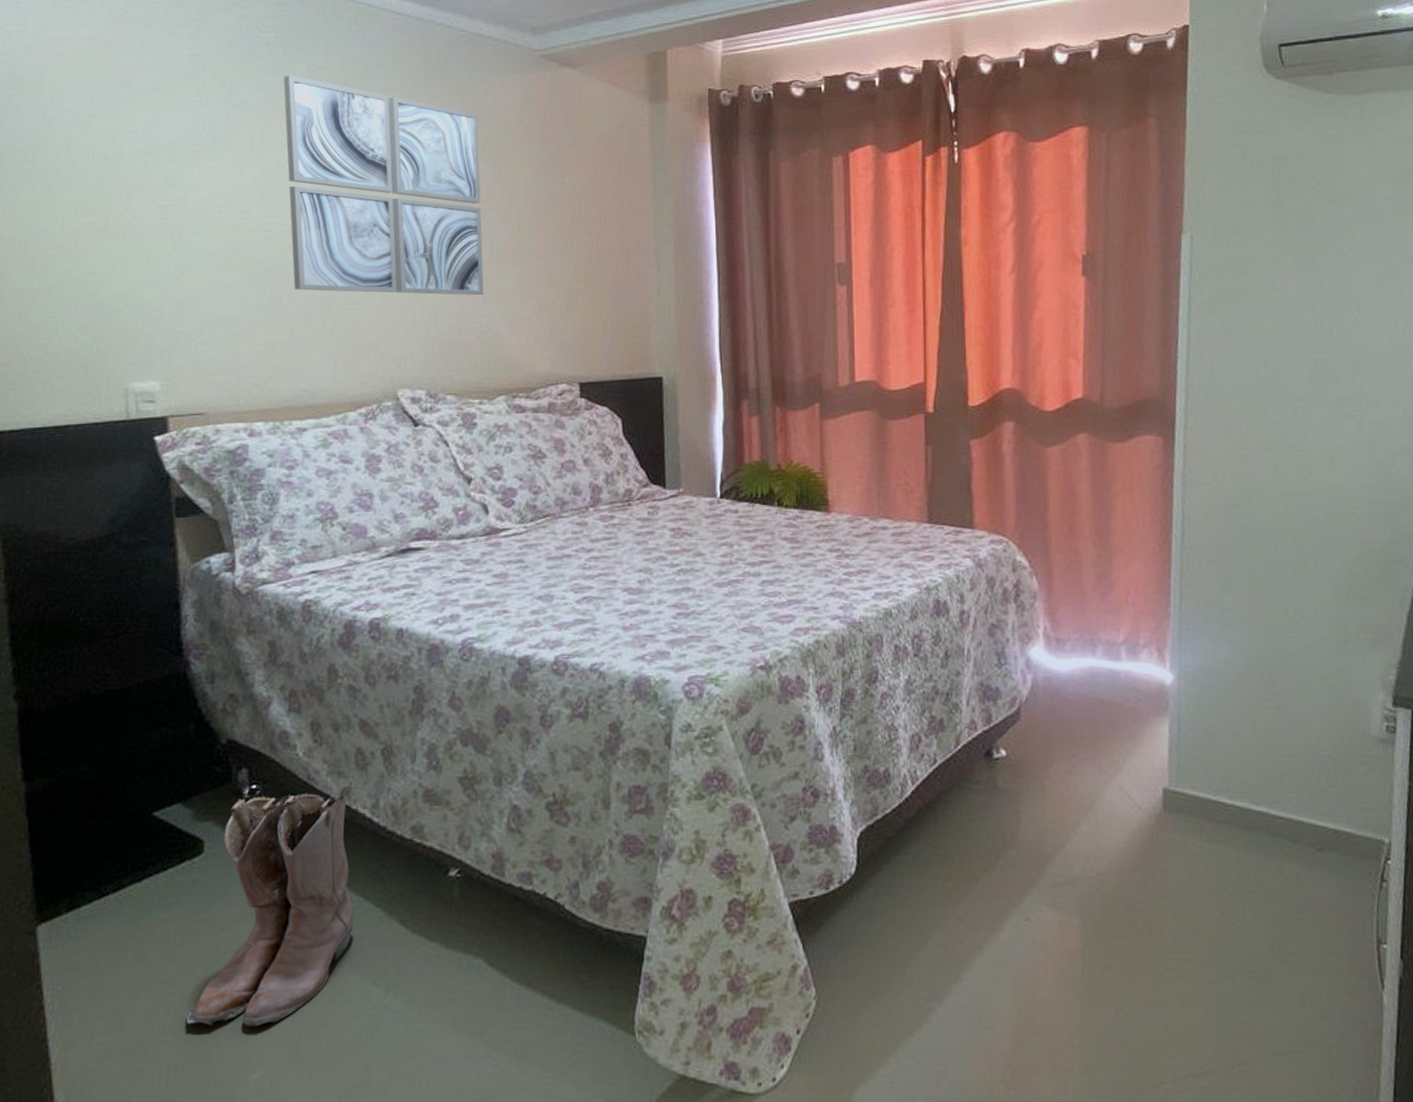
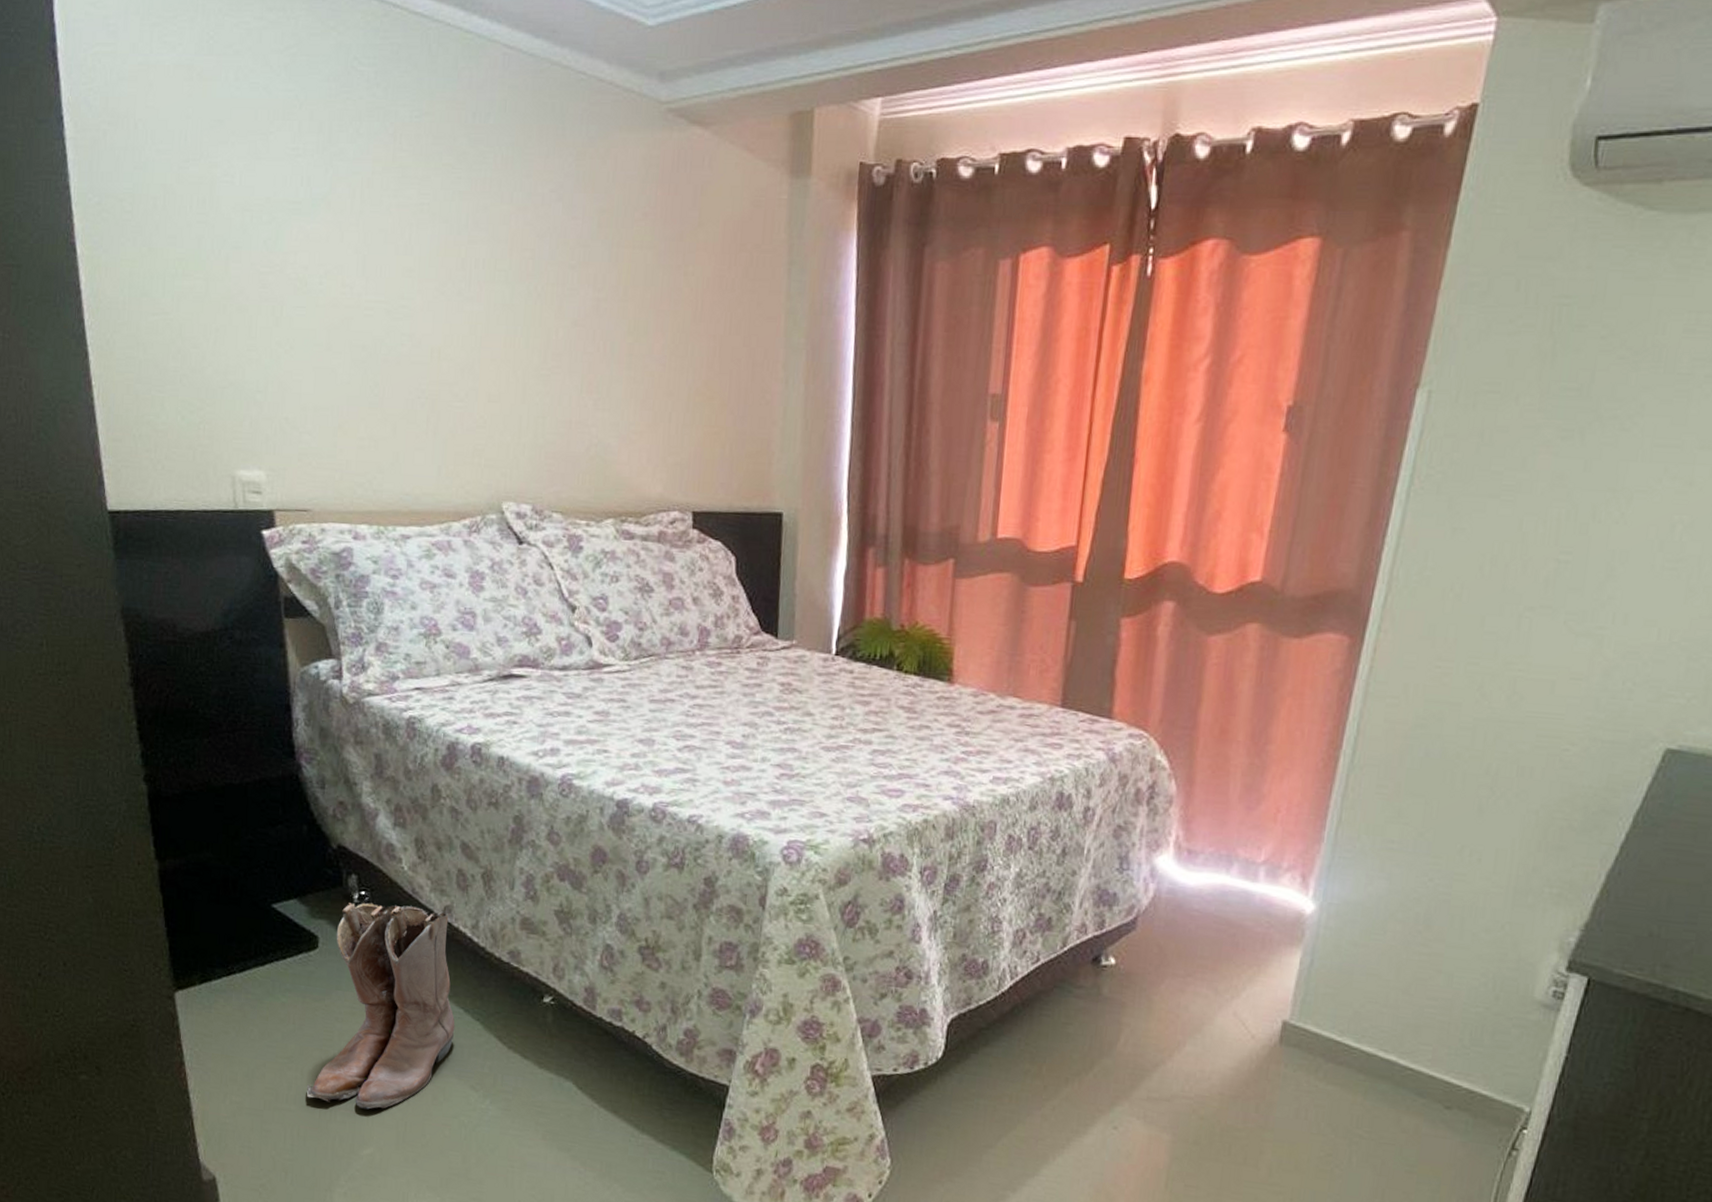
wall art: present [283,75,484,296] -> none [384,121,596,402]

